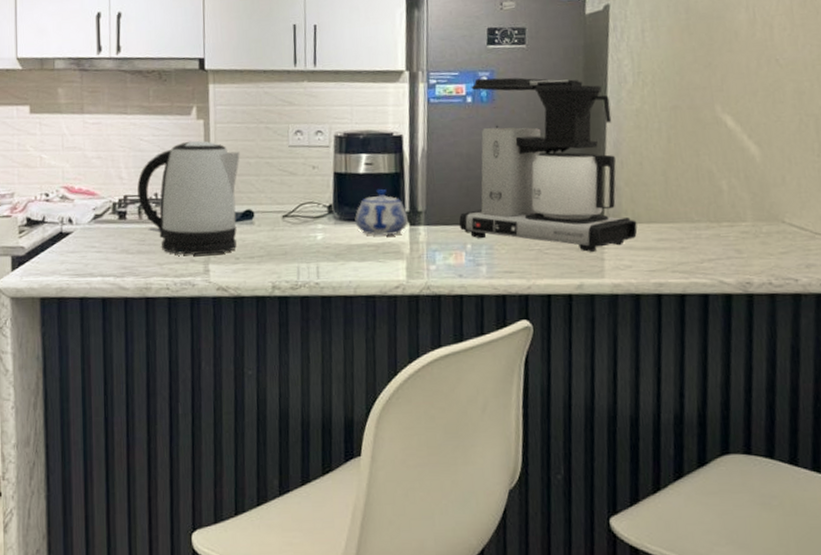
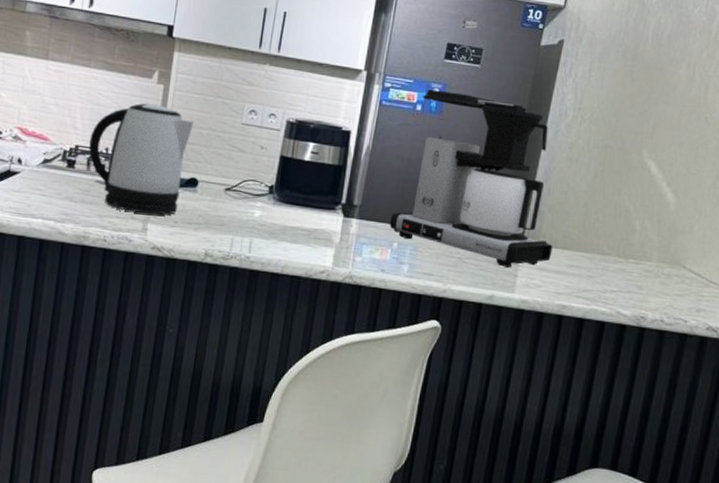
teapot: present [355,188,409,236] -> none [293,177,344,224]

